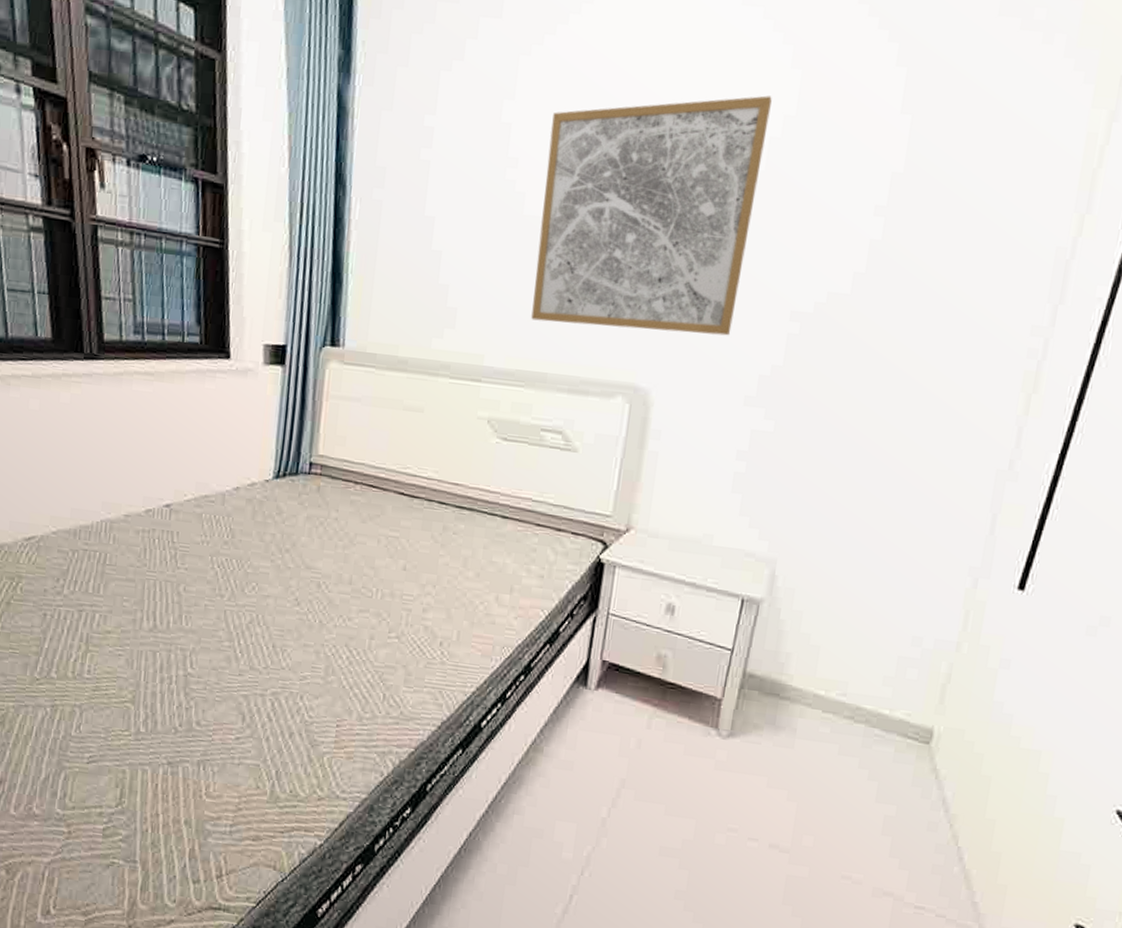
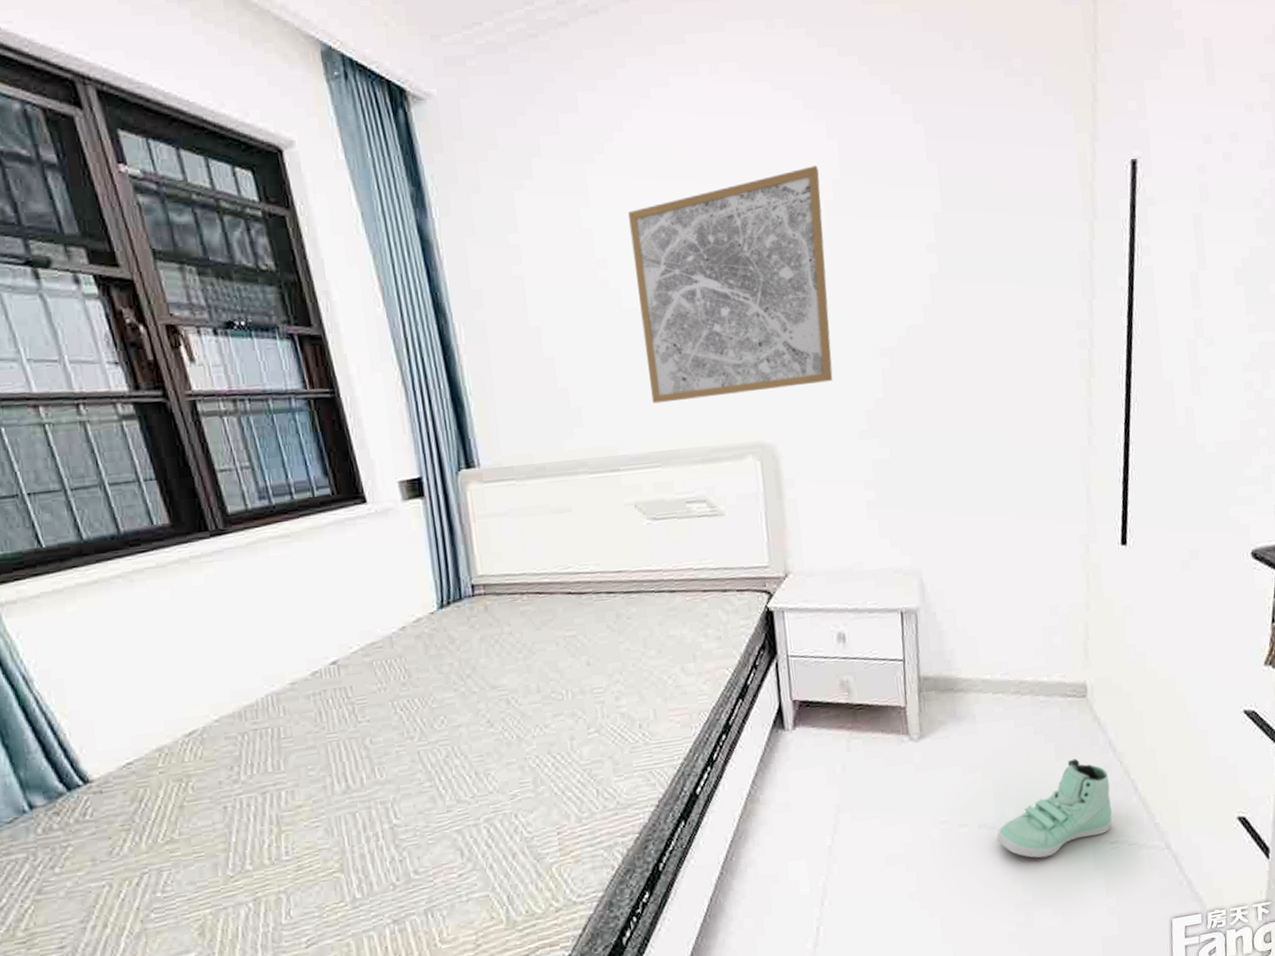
sneaker: none [786,805,933,901] -> present [997,758,1112,858]

